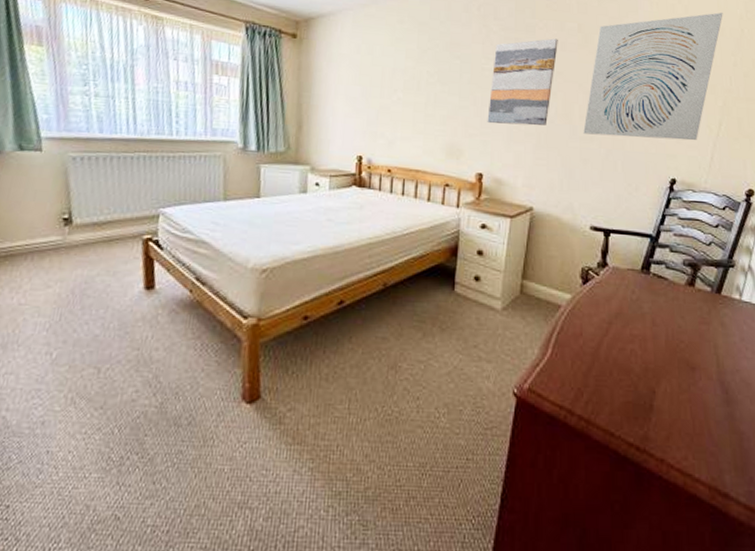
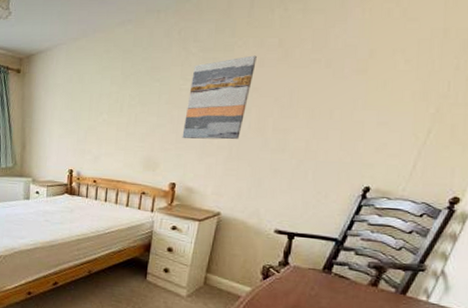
wall art: present [583,12,723,141] -> none [275,12,450,150]

